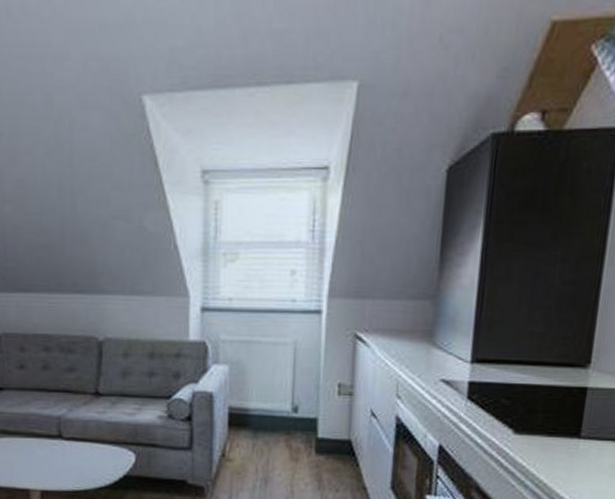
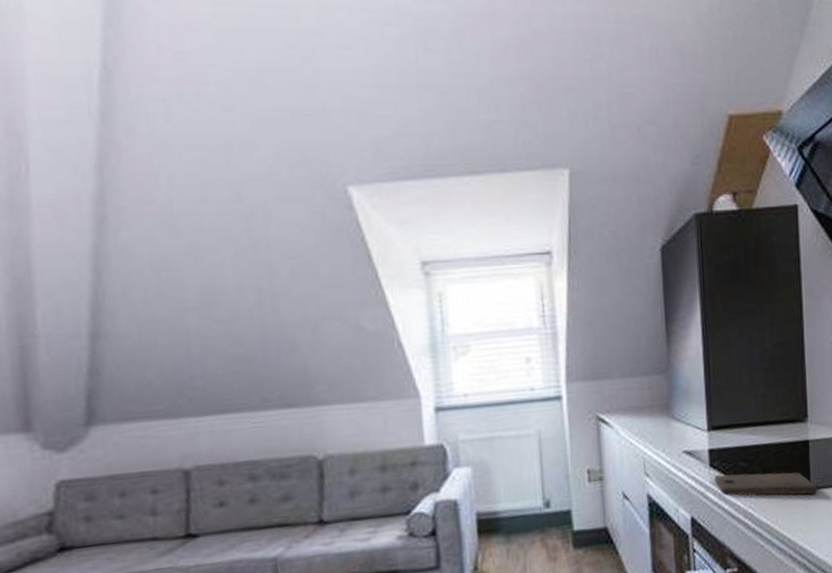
cutting board: none [470,408,589,444] -> present [714,472,818,496]

